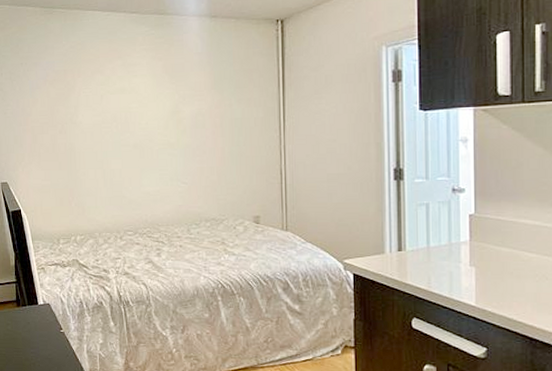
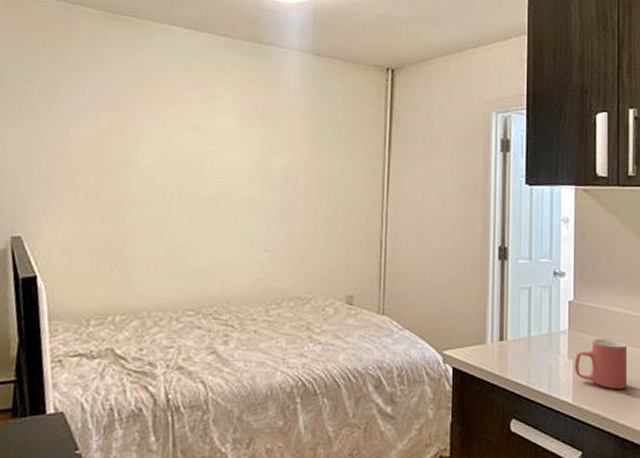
mug: none [476,248,536,294] -> present [574,338,627,389]

